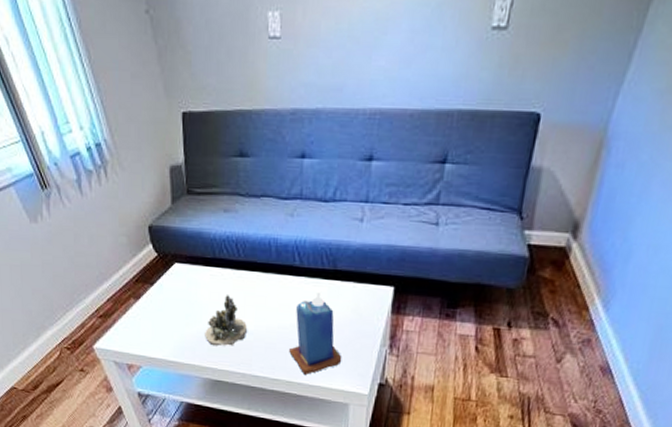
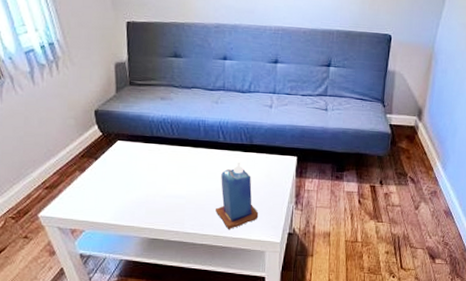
succulent planter: present [205,293,247,347] -> none [143,165,180,210]

